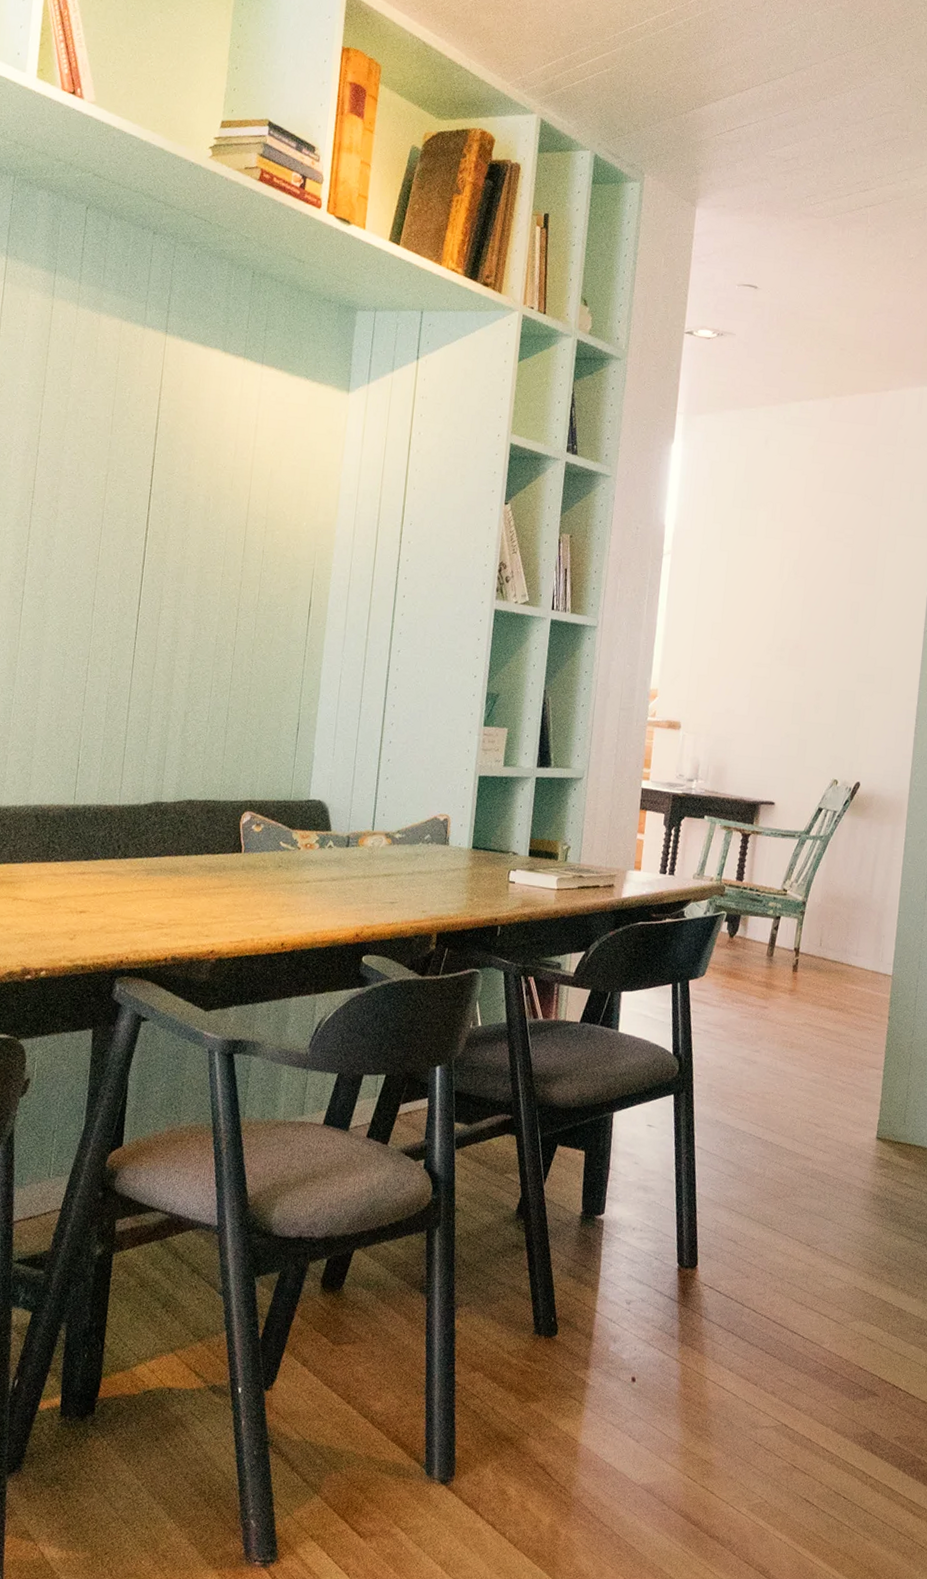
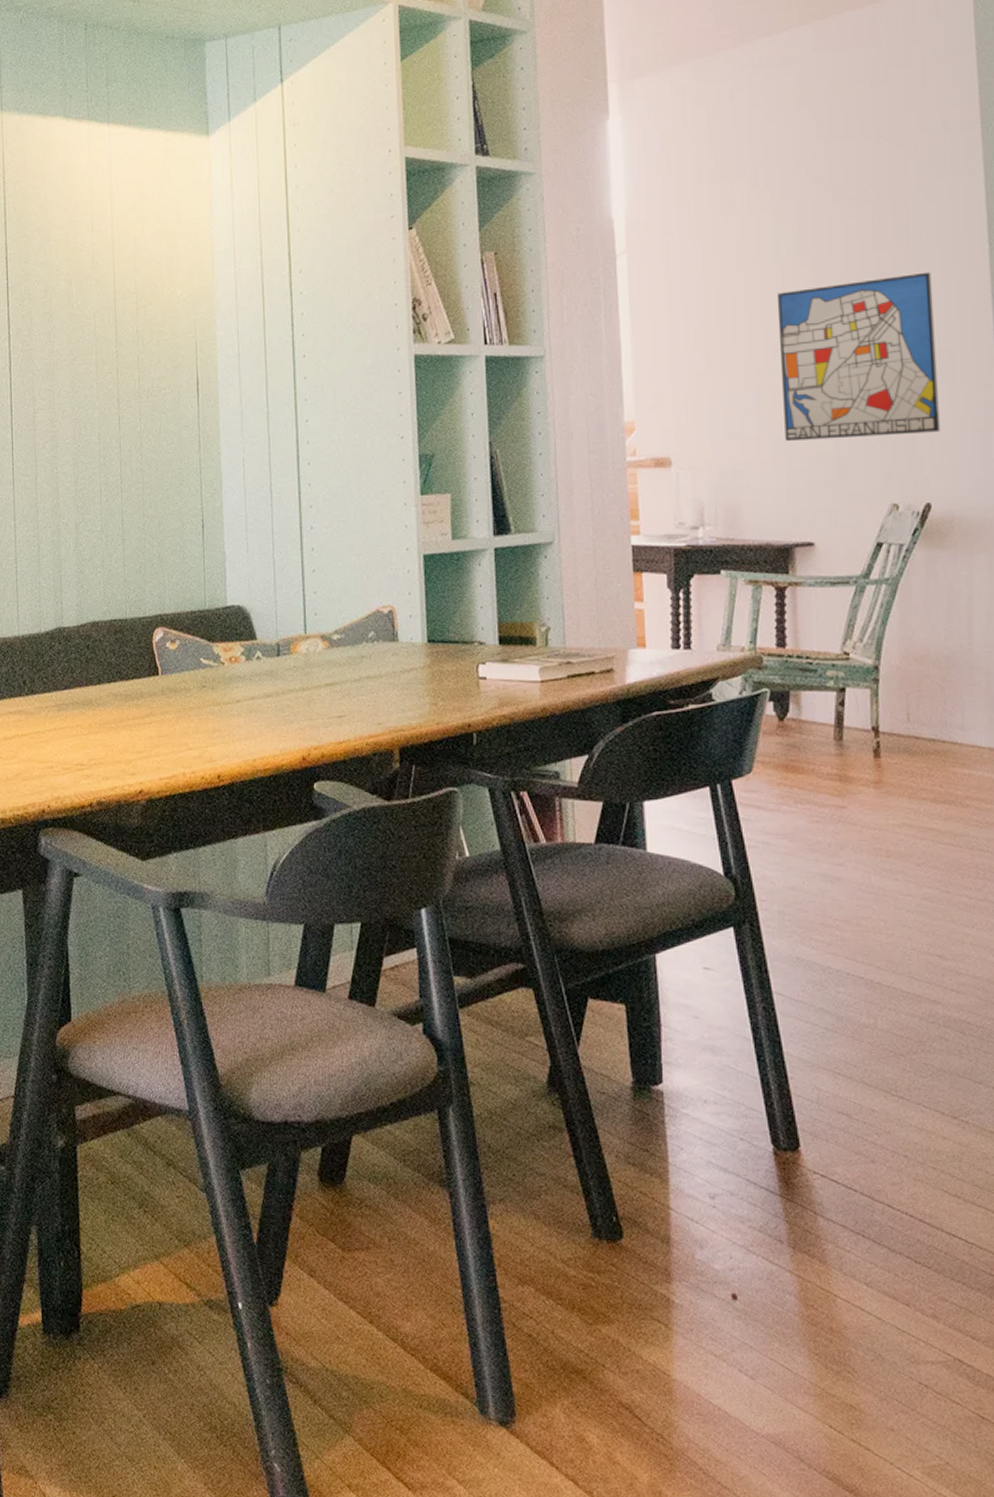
wall art: none [766,604,886,730] -> present [776,272,940,441]

